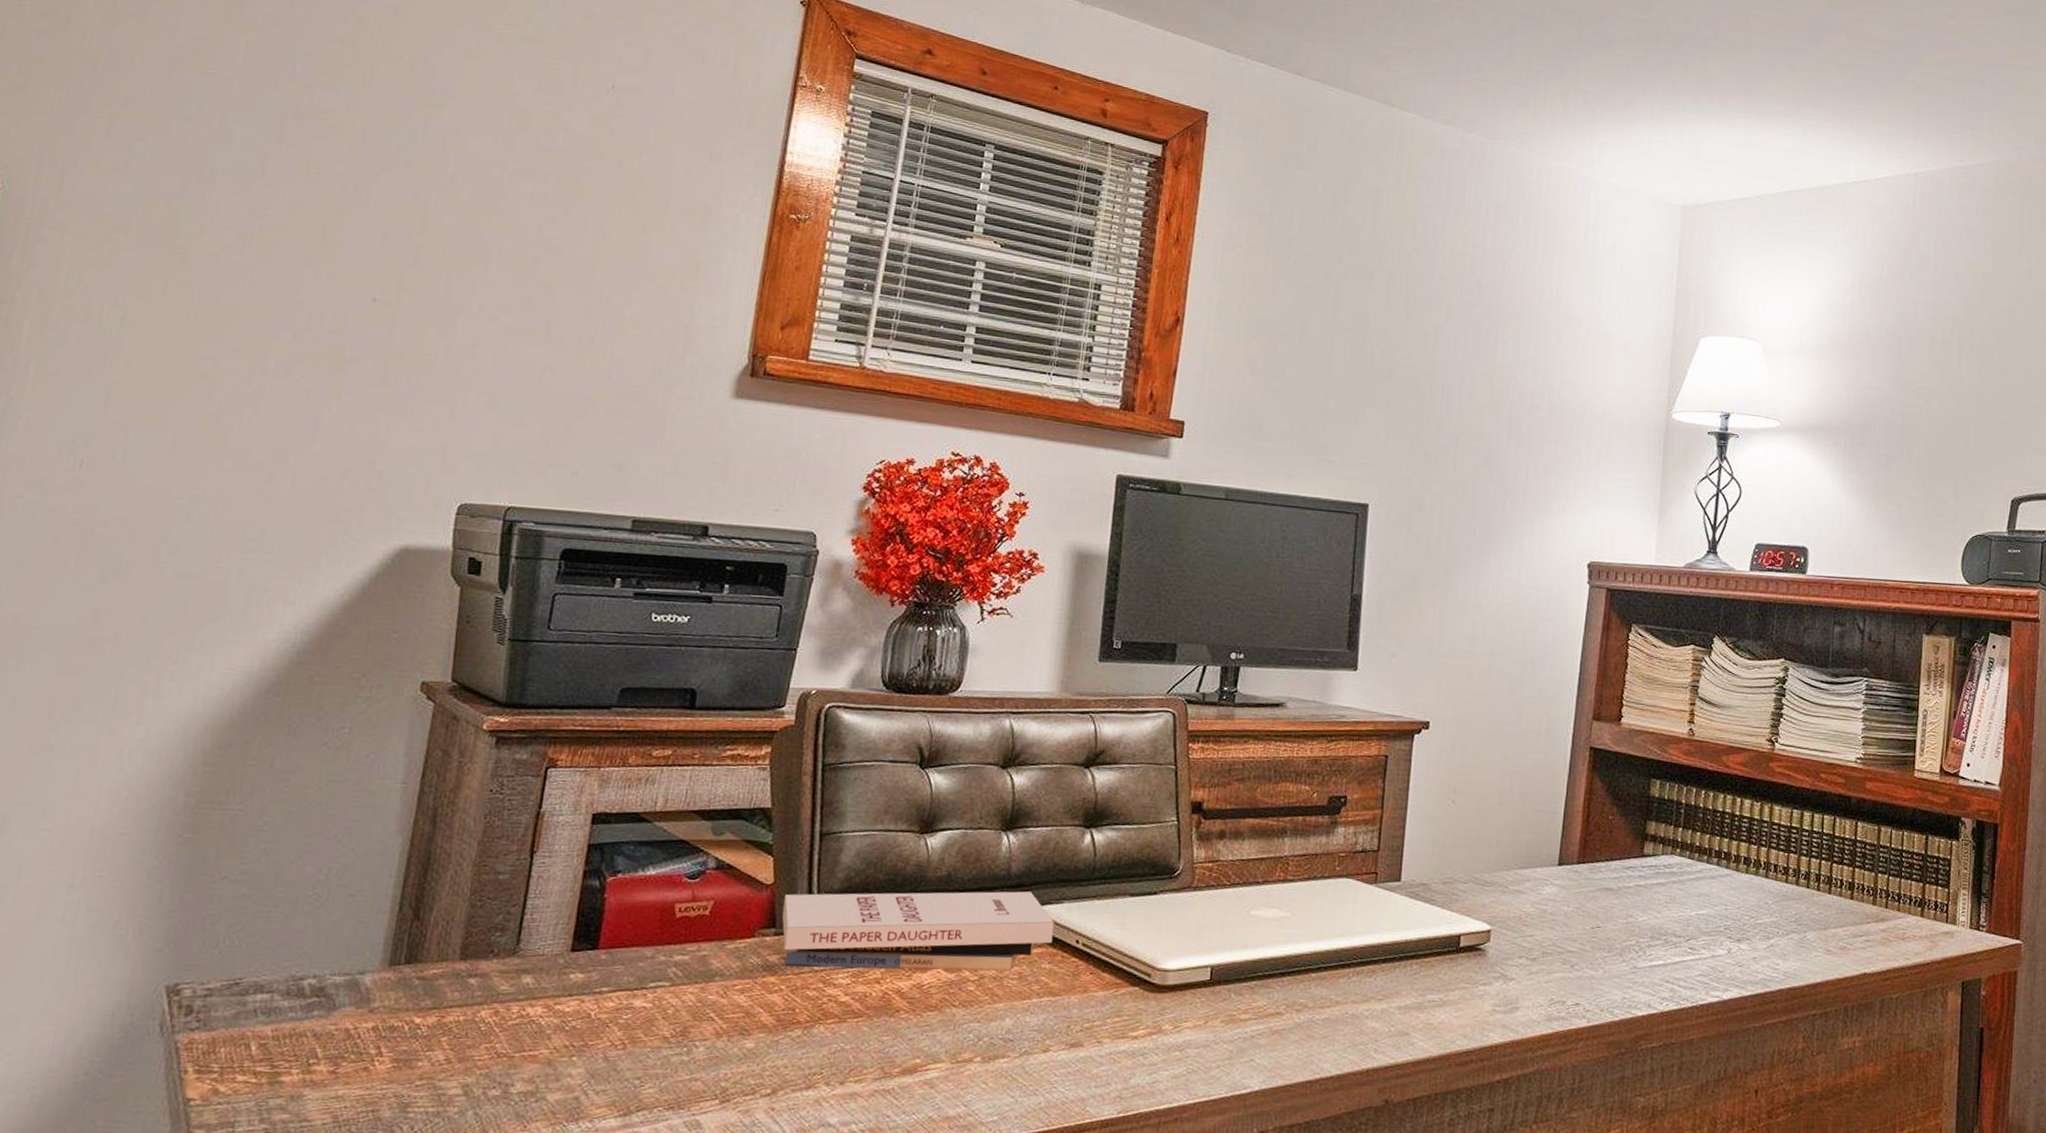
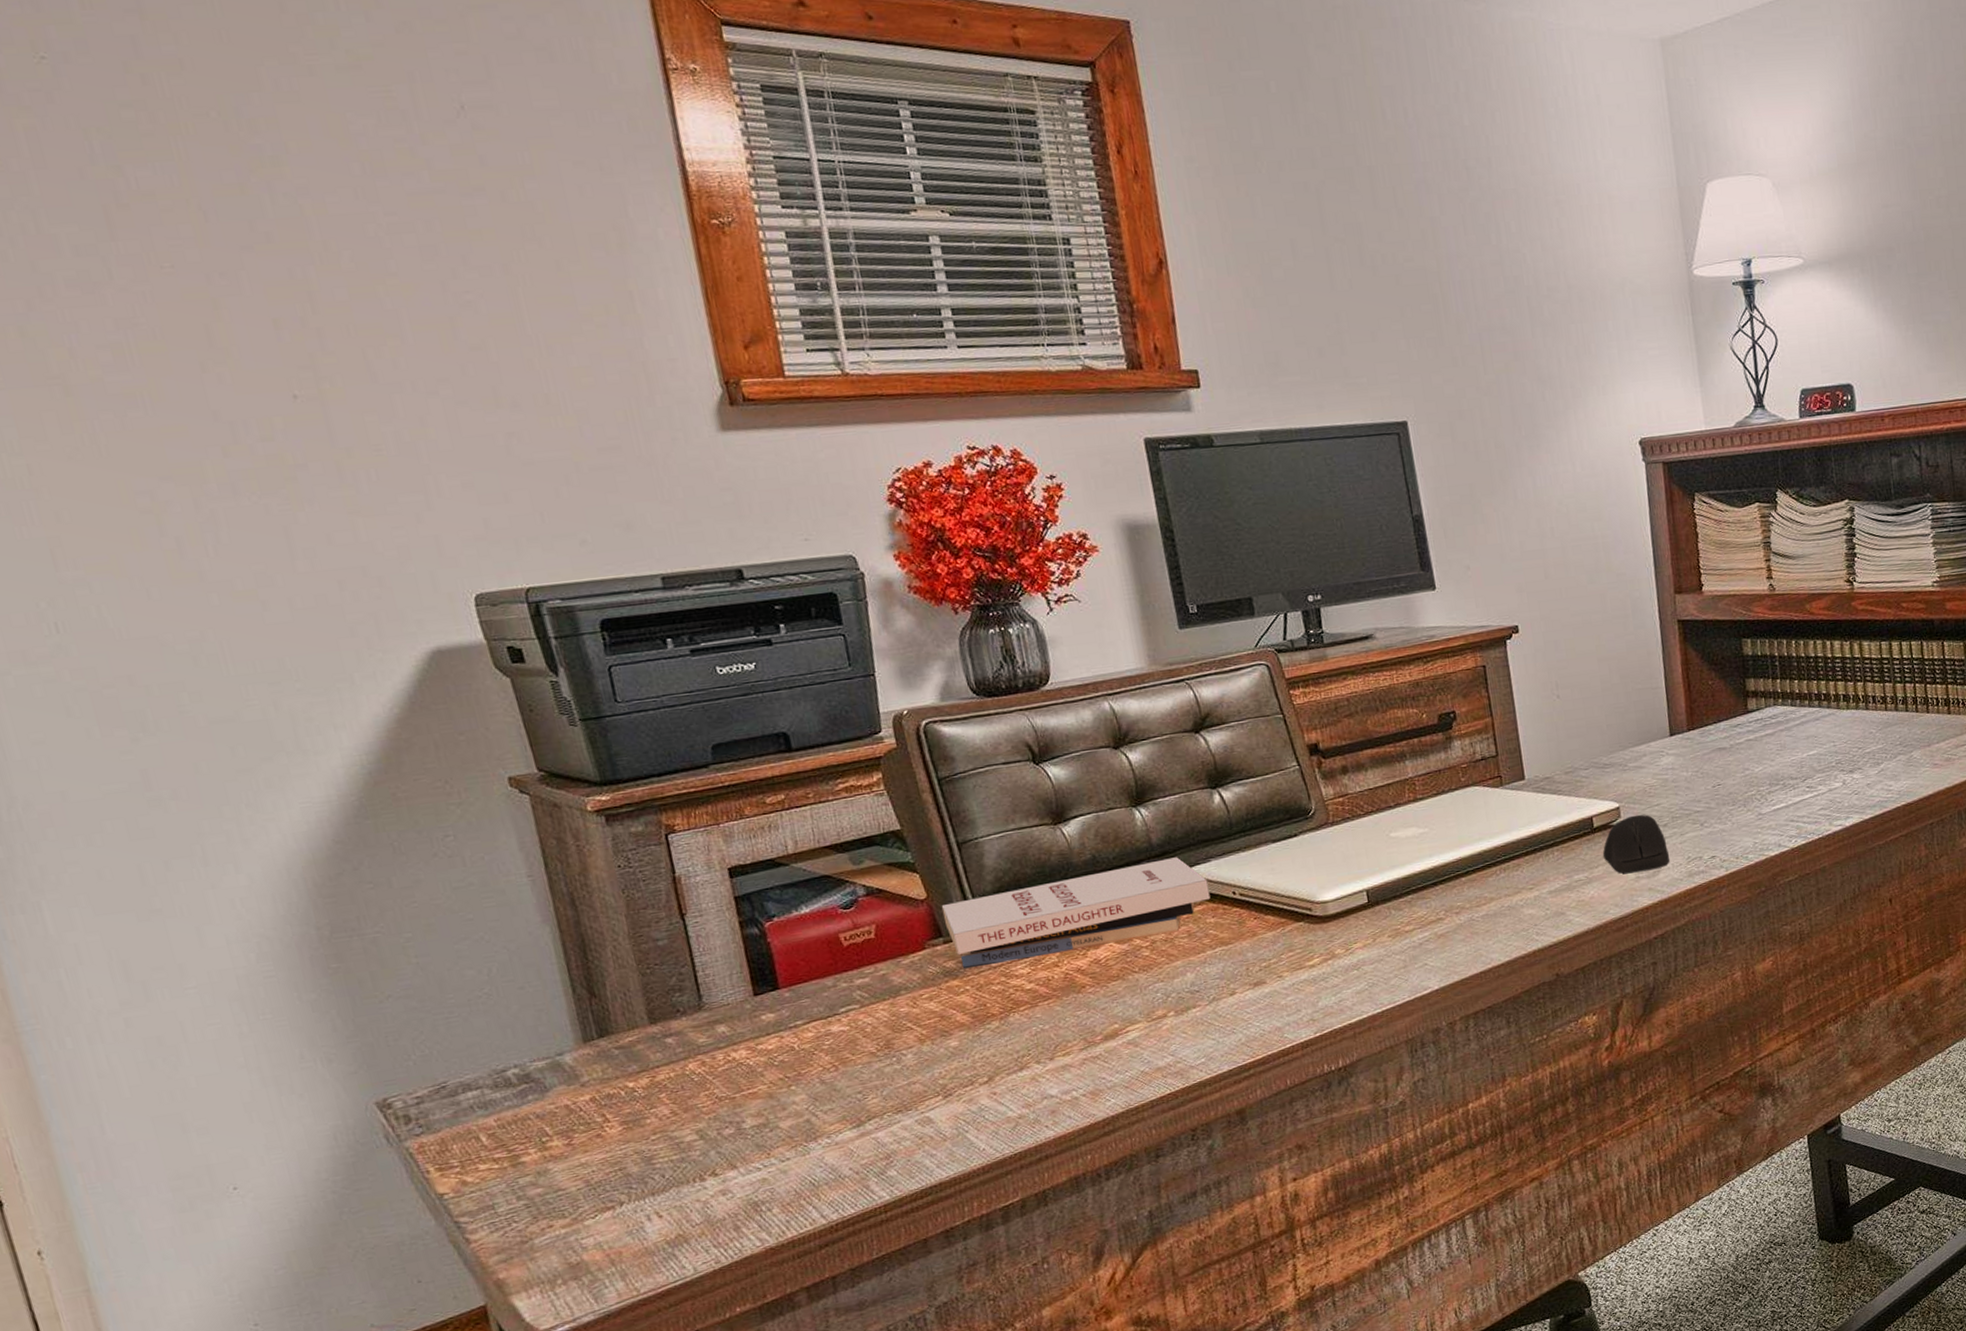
computer mouse: none [1462,942,1532,1005] -> present [1602,814,1670,874]

